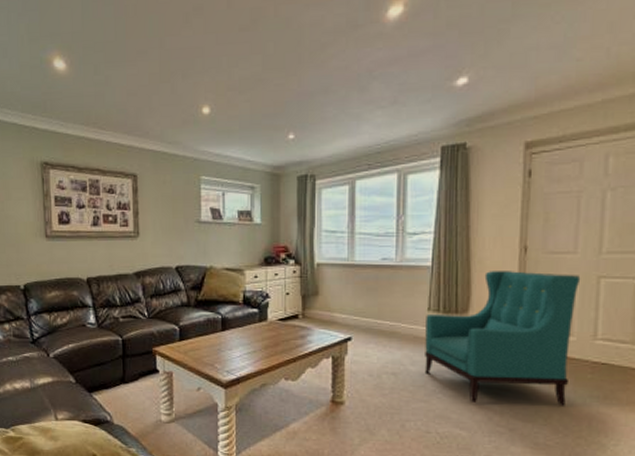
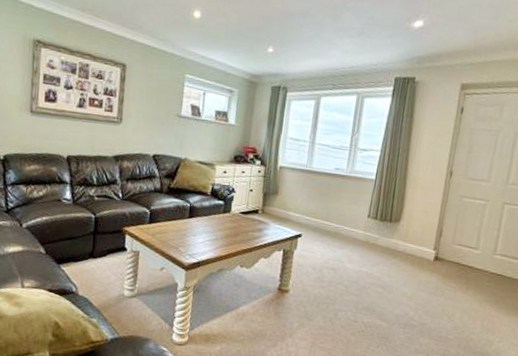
armchair: present [424,271,581,406] -> none [359,189,490,307]

